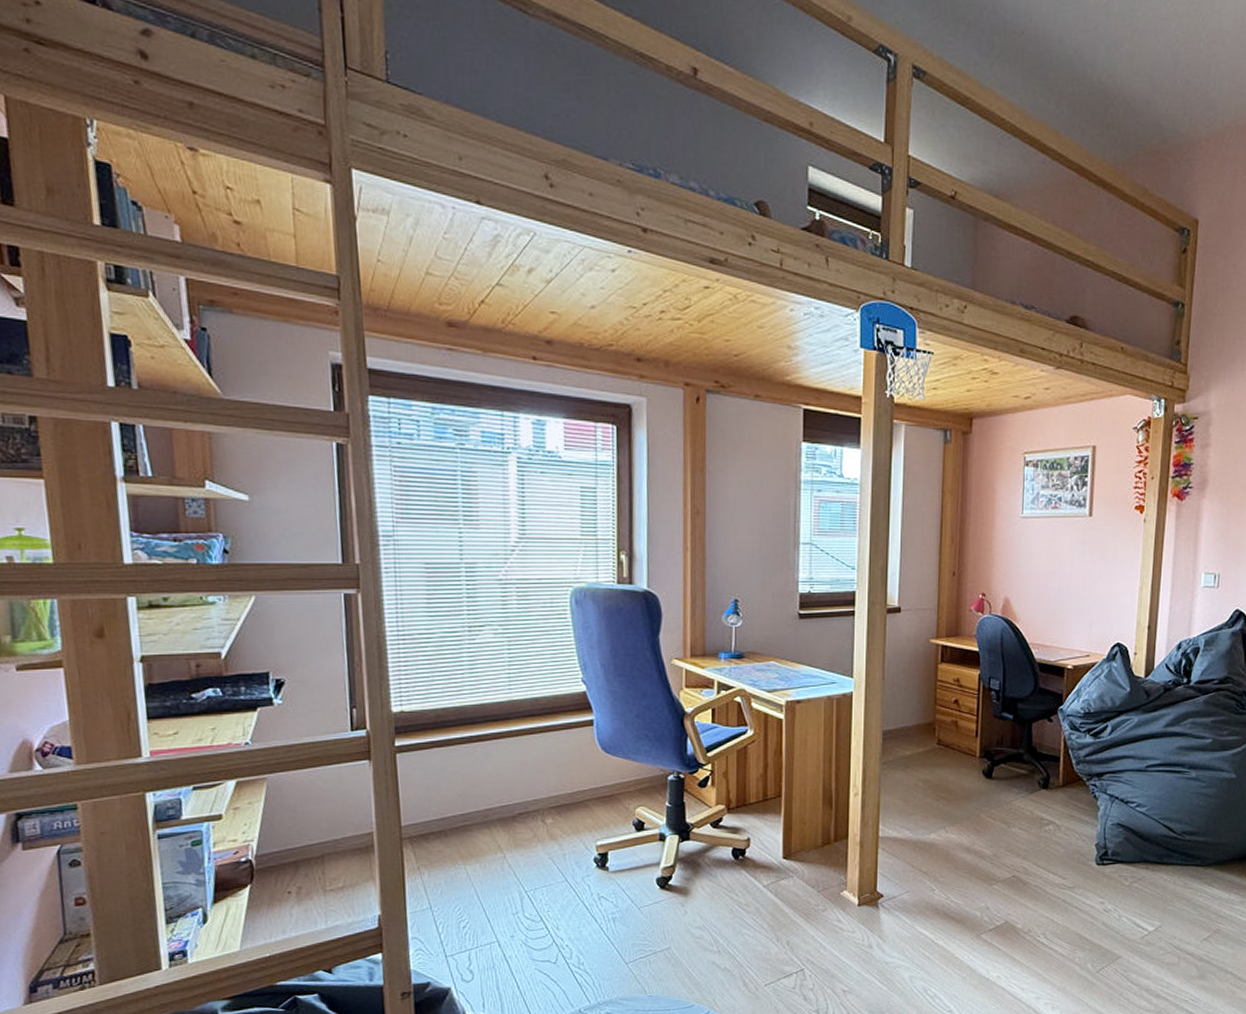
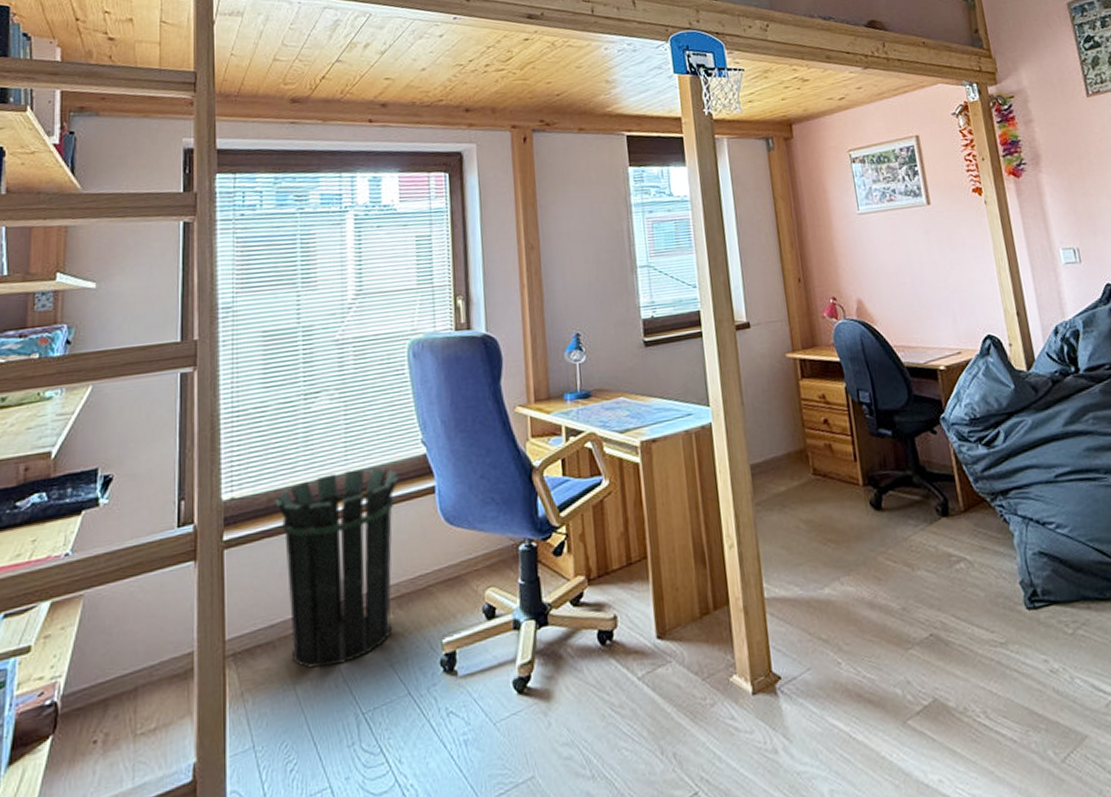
waste bin: none [442,698,560,855] -> present [274,468,400,668]

